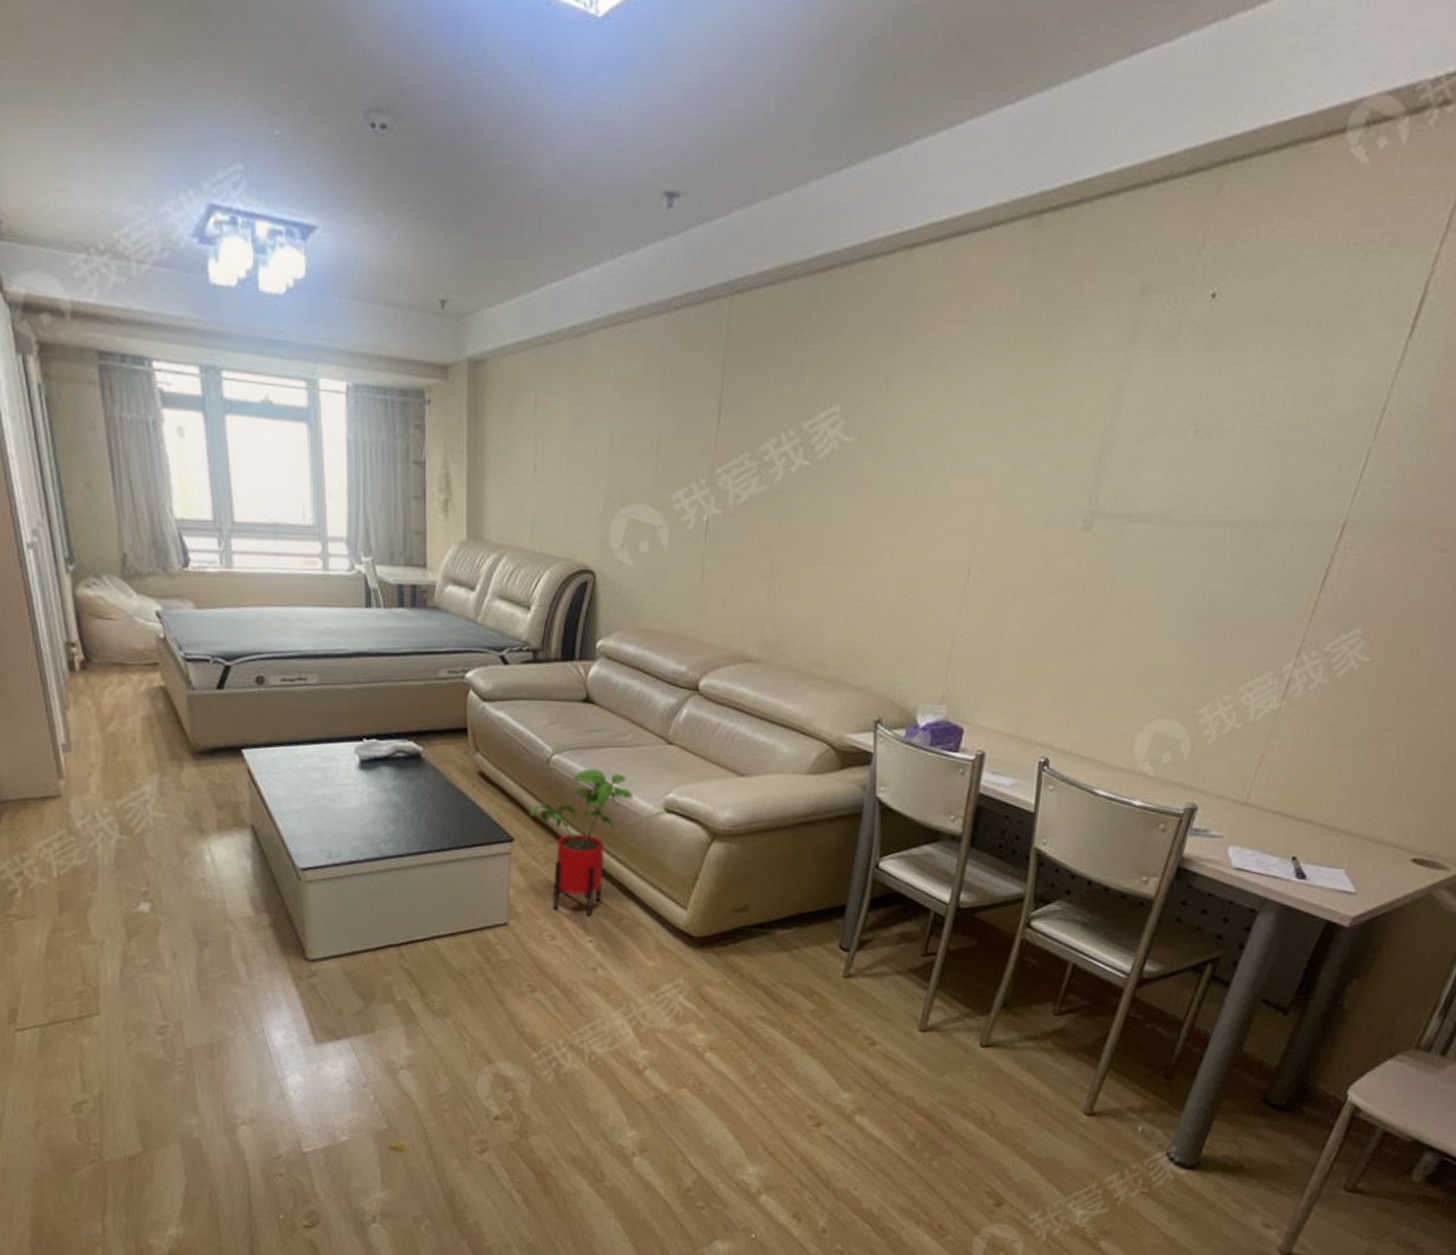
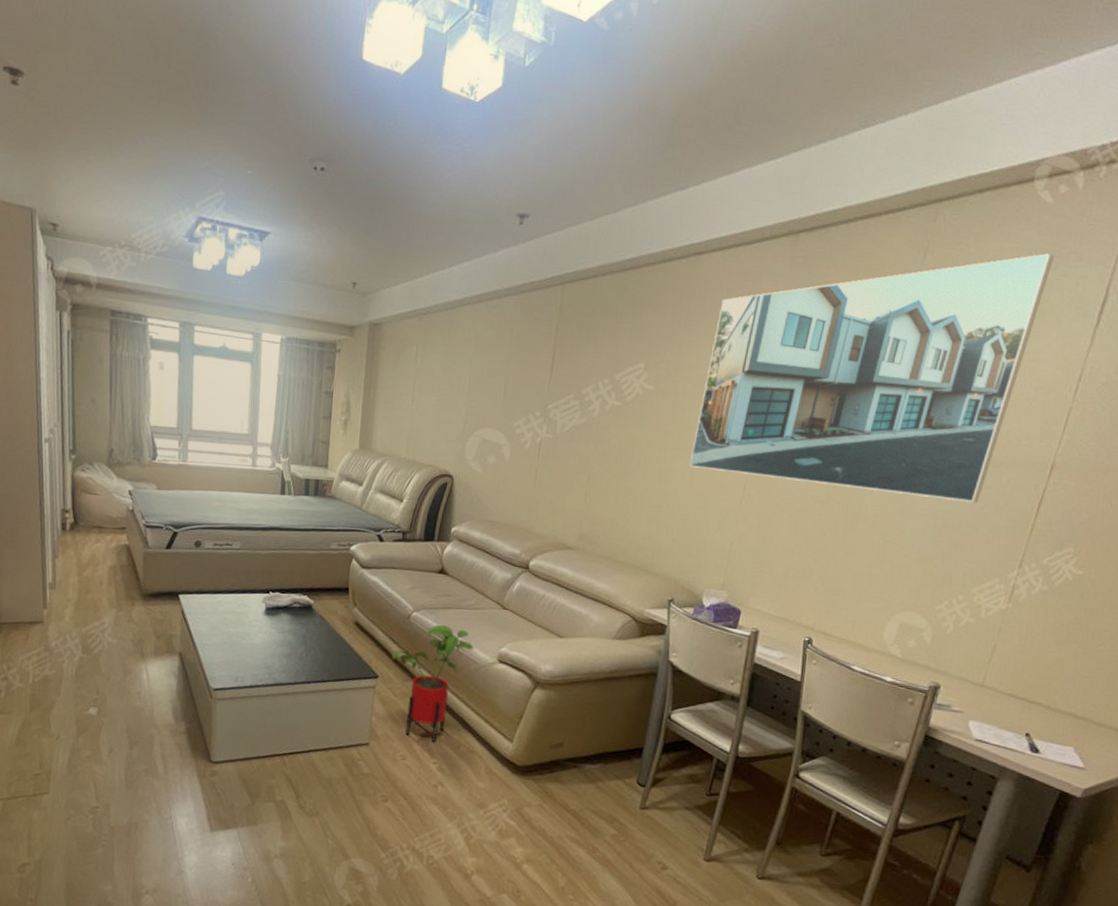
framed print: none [899,236,1365,578] -> present [689,253,1054,503]

